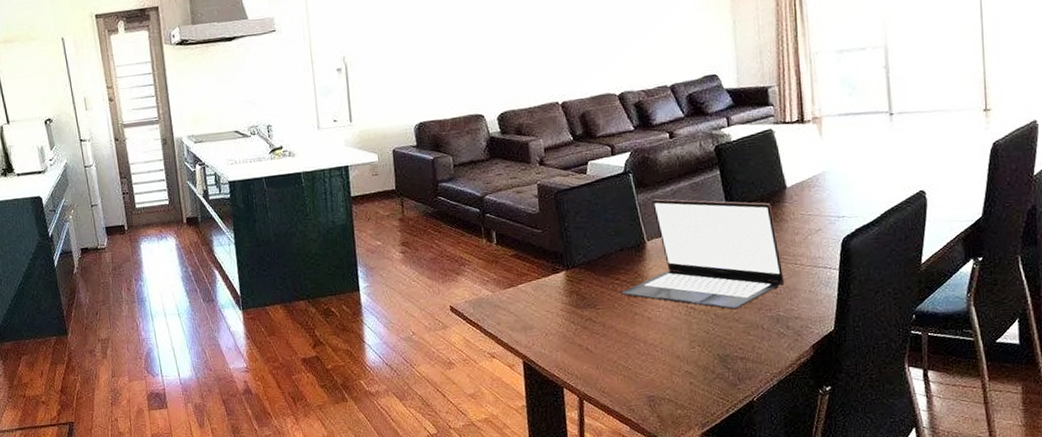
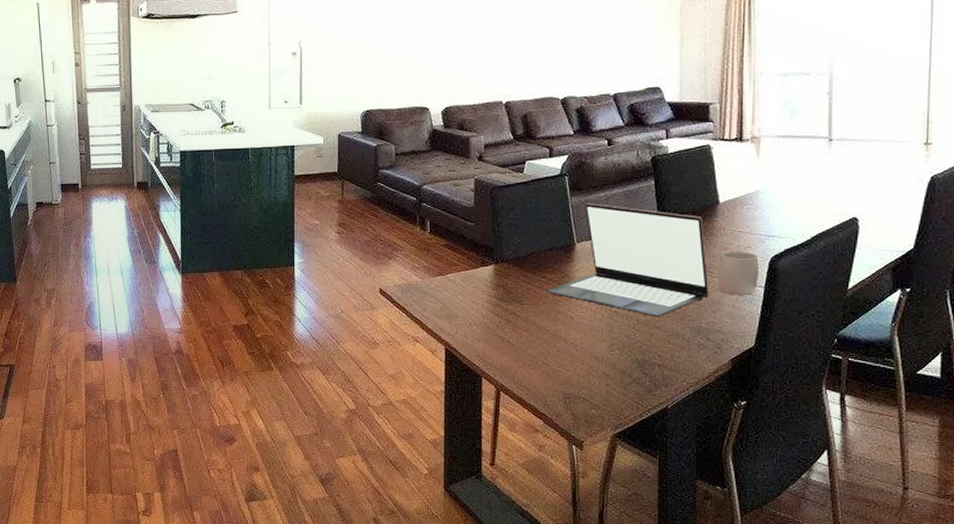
mug: none [791,234,832,280] -> present [718,251,759,295]

